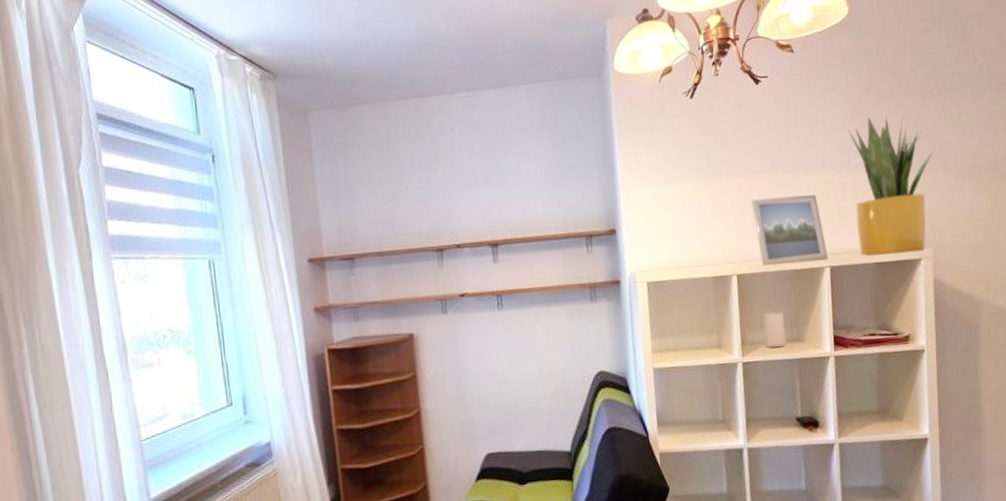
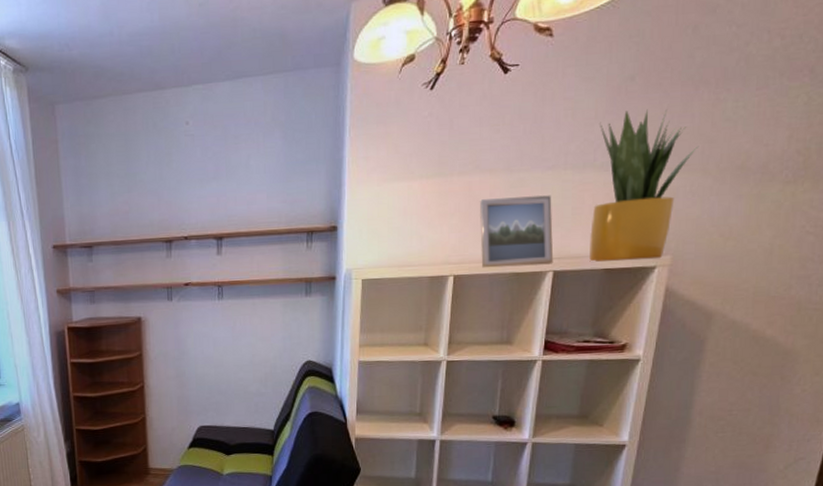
candle: present [763,310,787,348] -> none [472,313,496,349]

